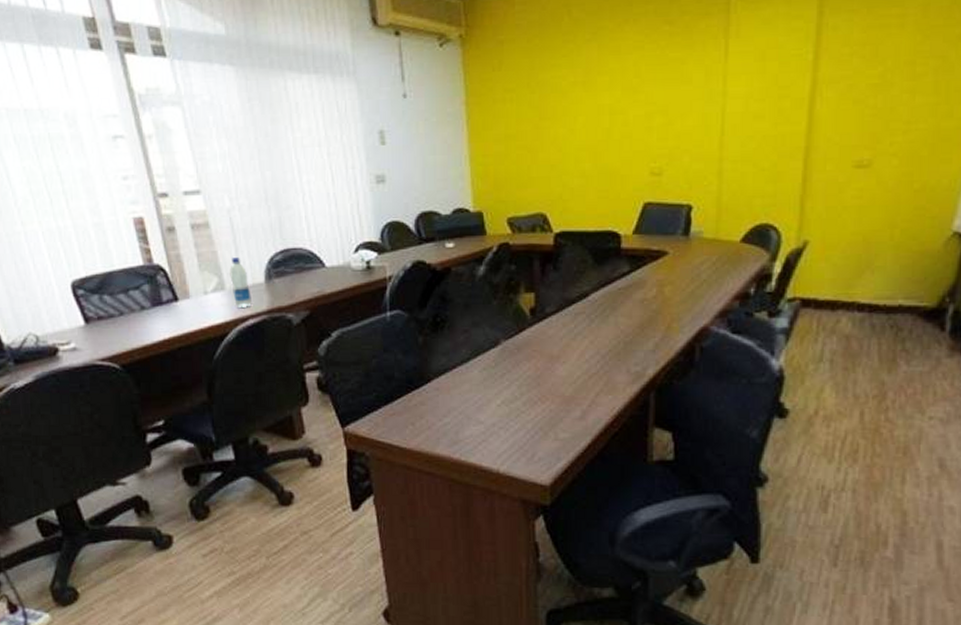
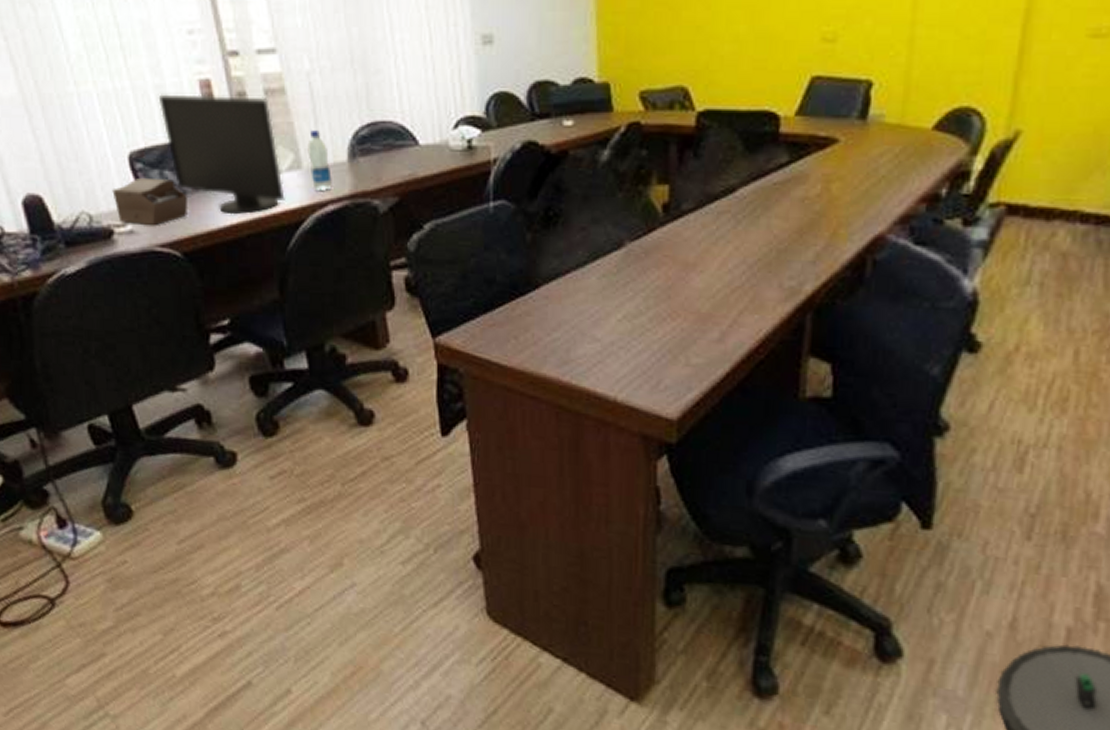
sewing box: none [57,302,126,343] -> present [112,177,189,226]
computer monitor: none [97,230,211,331] -> present [158,94,285,215]

